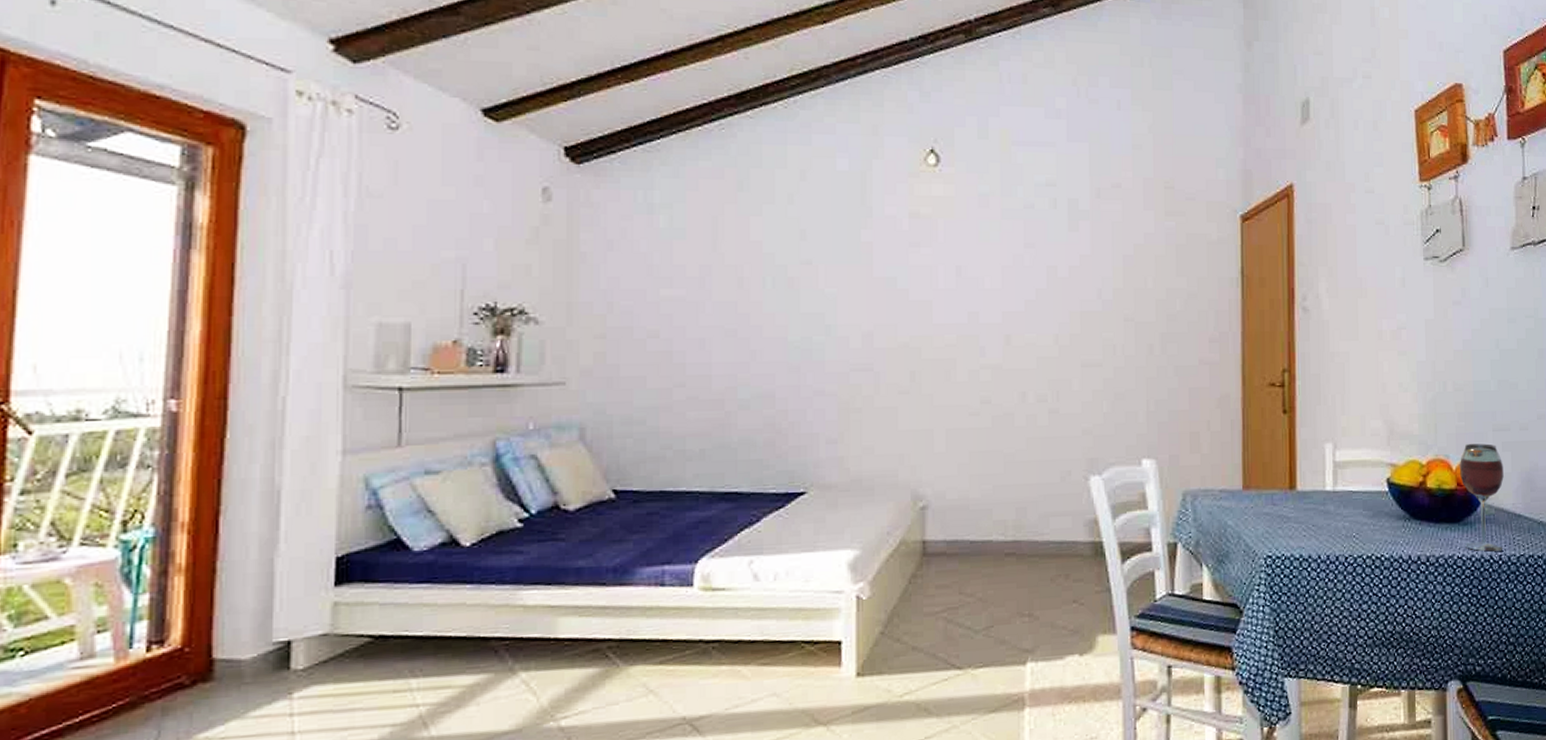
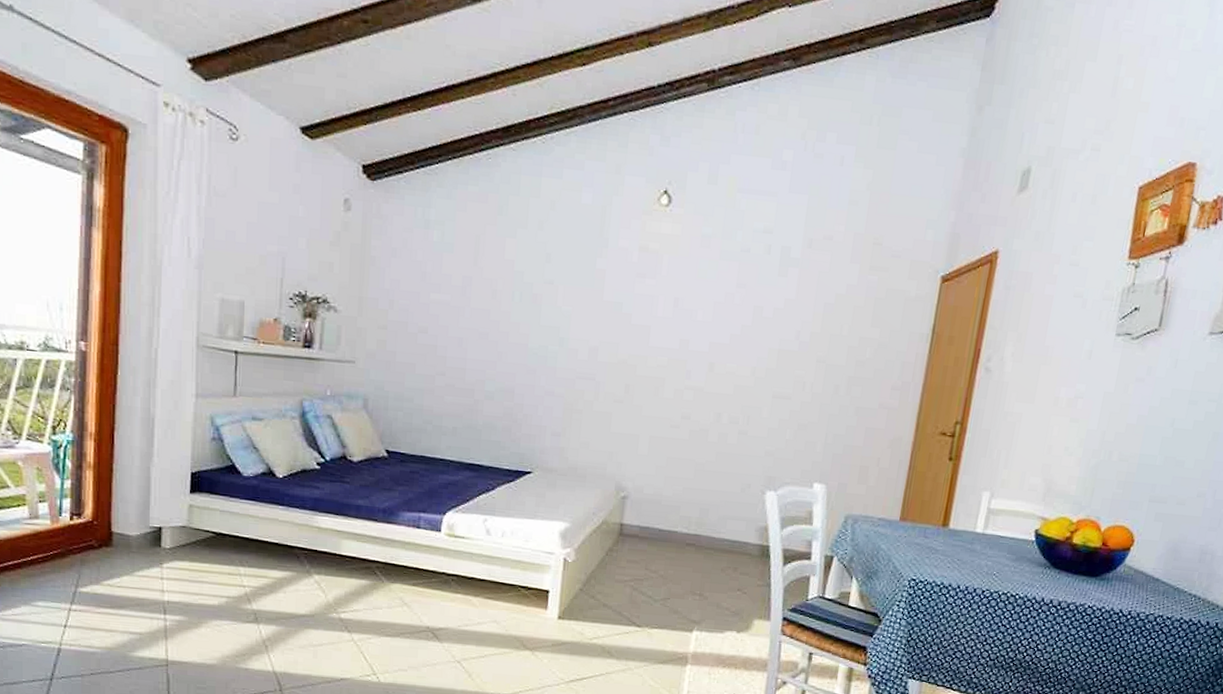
wineglass: present [1459,443,1504,553] -> none [1098,510,1153,608]

